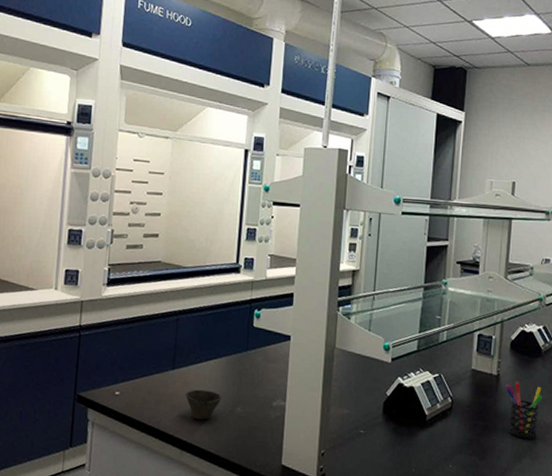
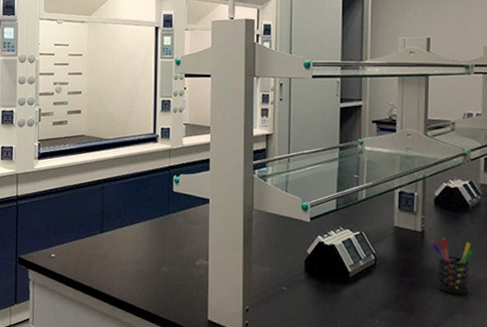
cup: present [185,389,222,420] -> none [114,250,148,279]

